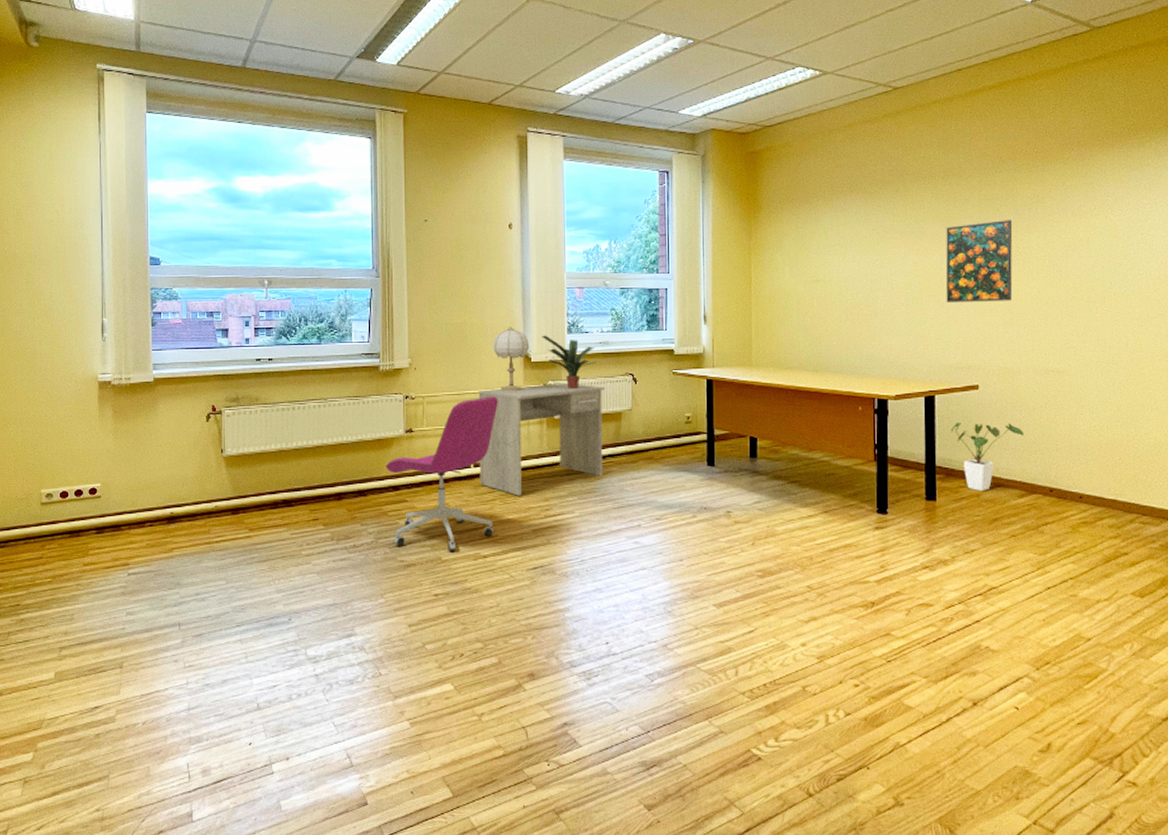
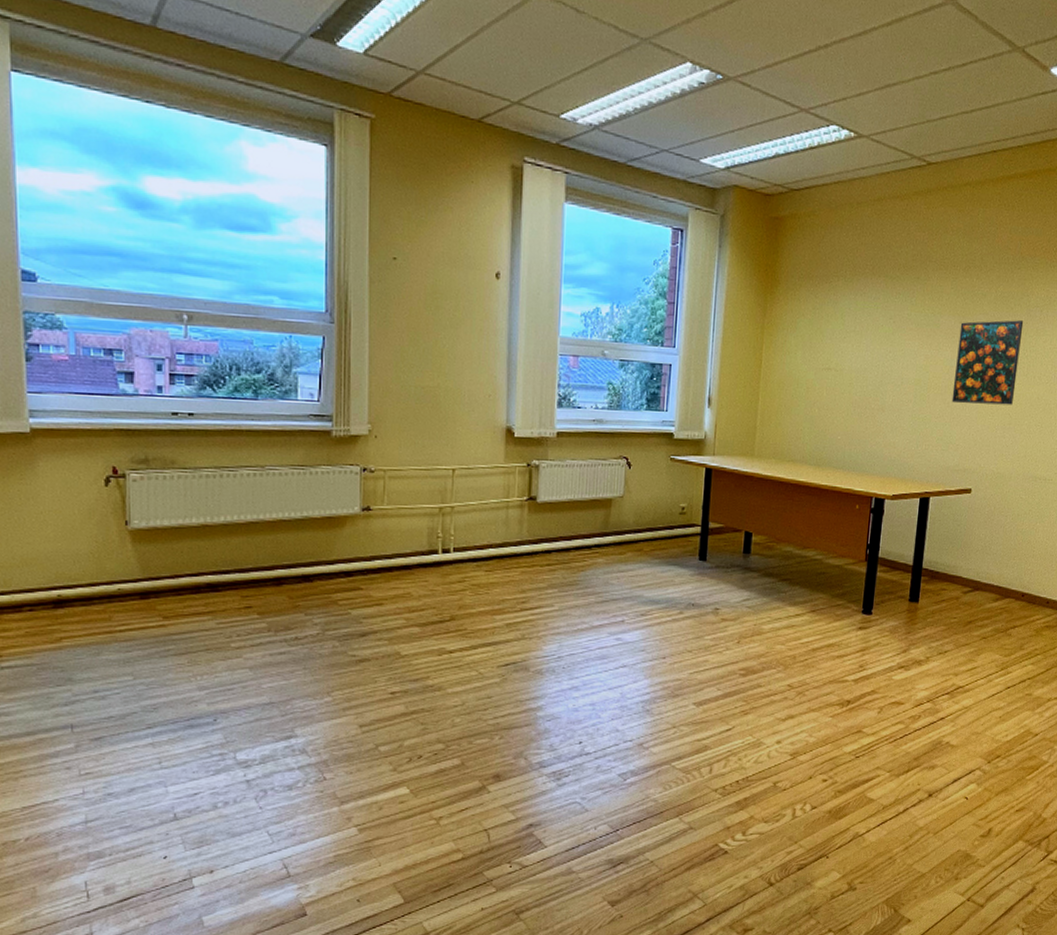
office chair: present [386,396,498,551] -> none [337,473,474,646]
desk: present [478,383,605,496] -> none [448,463,595,587]
table lamp: present [493,326,529,392] -> none [471,394,512,471]
potted plant: present [542,335,598,389] -> none [528,407,589,470]
house plant: present [950,423,1025,491] -> none [940,526,1007,594]

